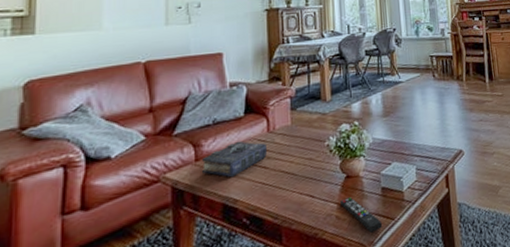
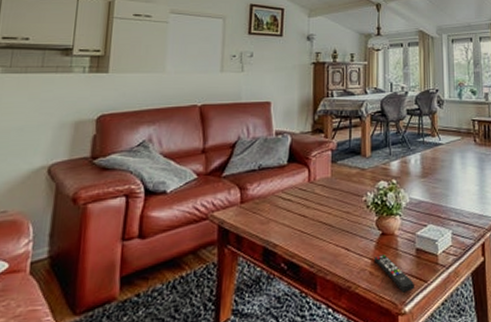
book: present [201,141,267,178] -> none [245,188,307,223]

